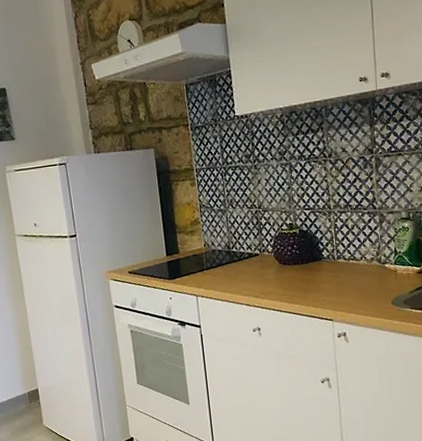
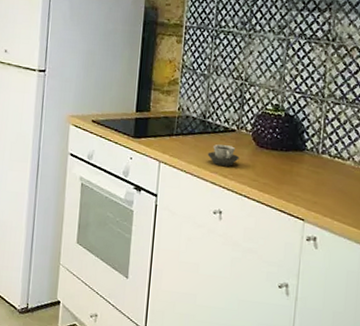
cup: none [238,268,267,288] -> present [207,144,239,166]

